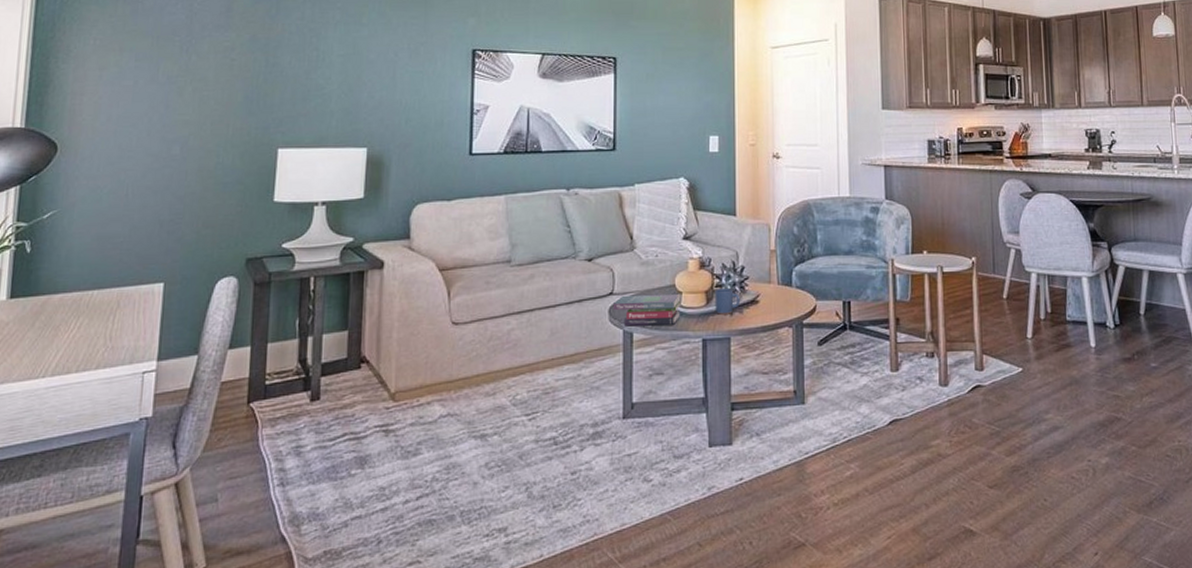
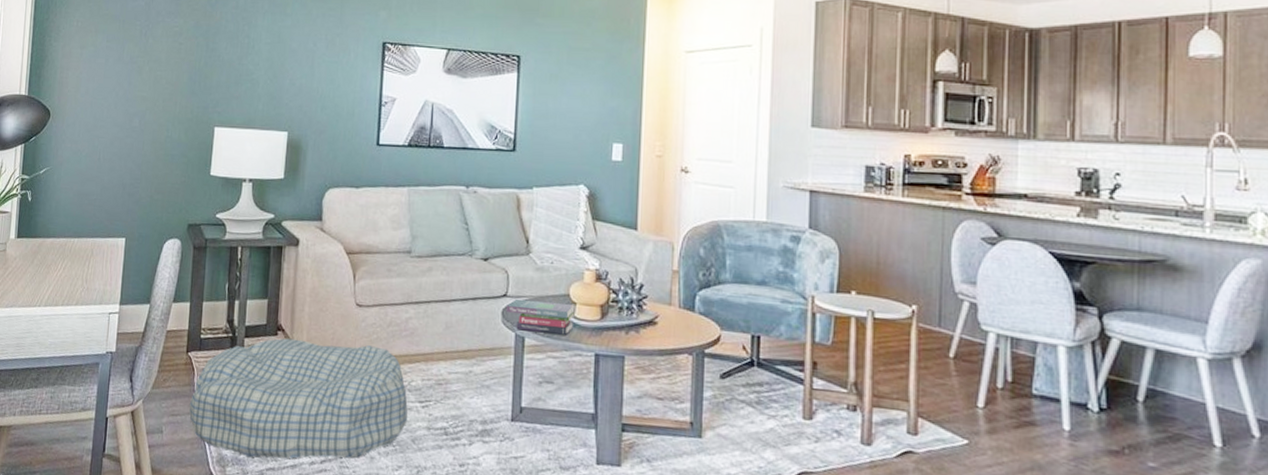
dog bed: none [251,364,513,509] -> present [189,338,408,458]
mug: present [714,287,741,315] -> none [610,303,638,332]

